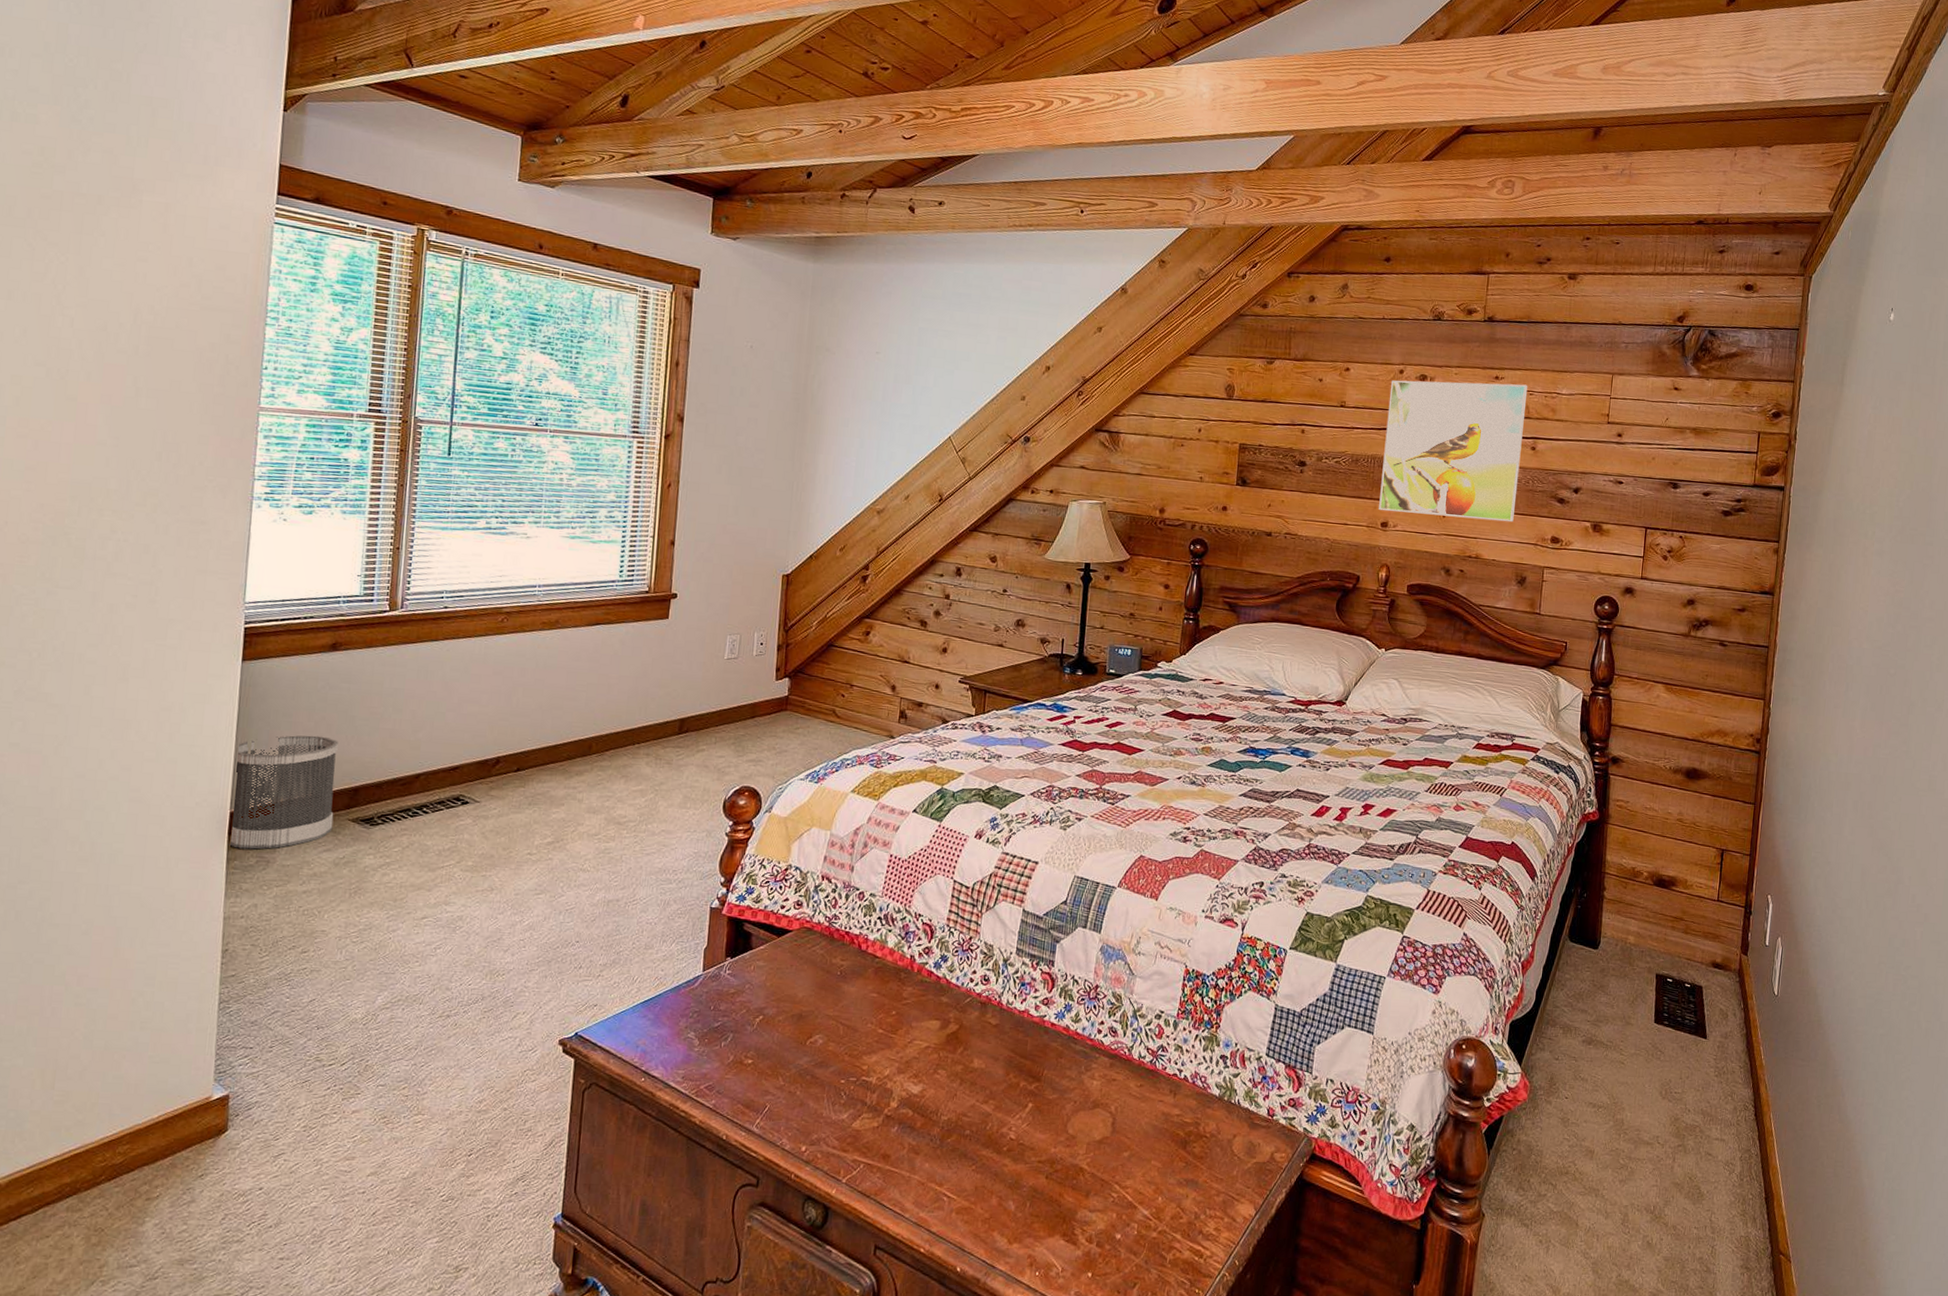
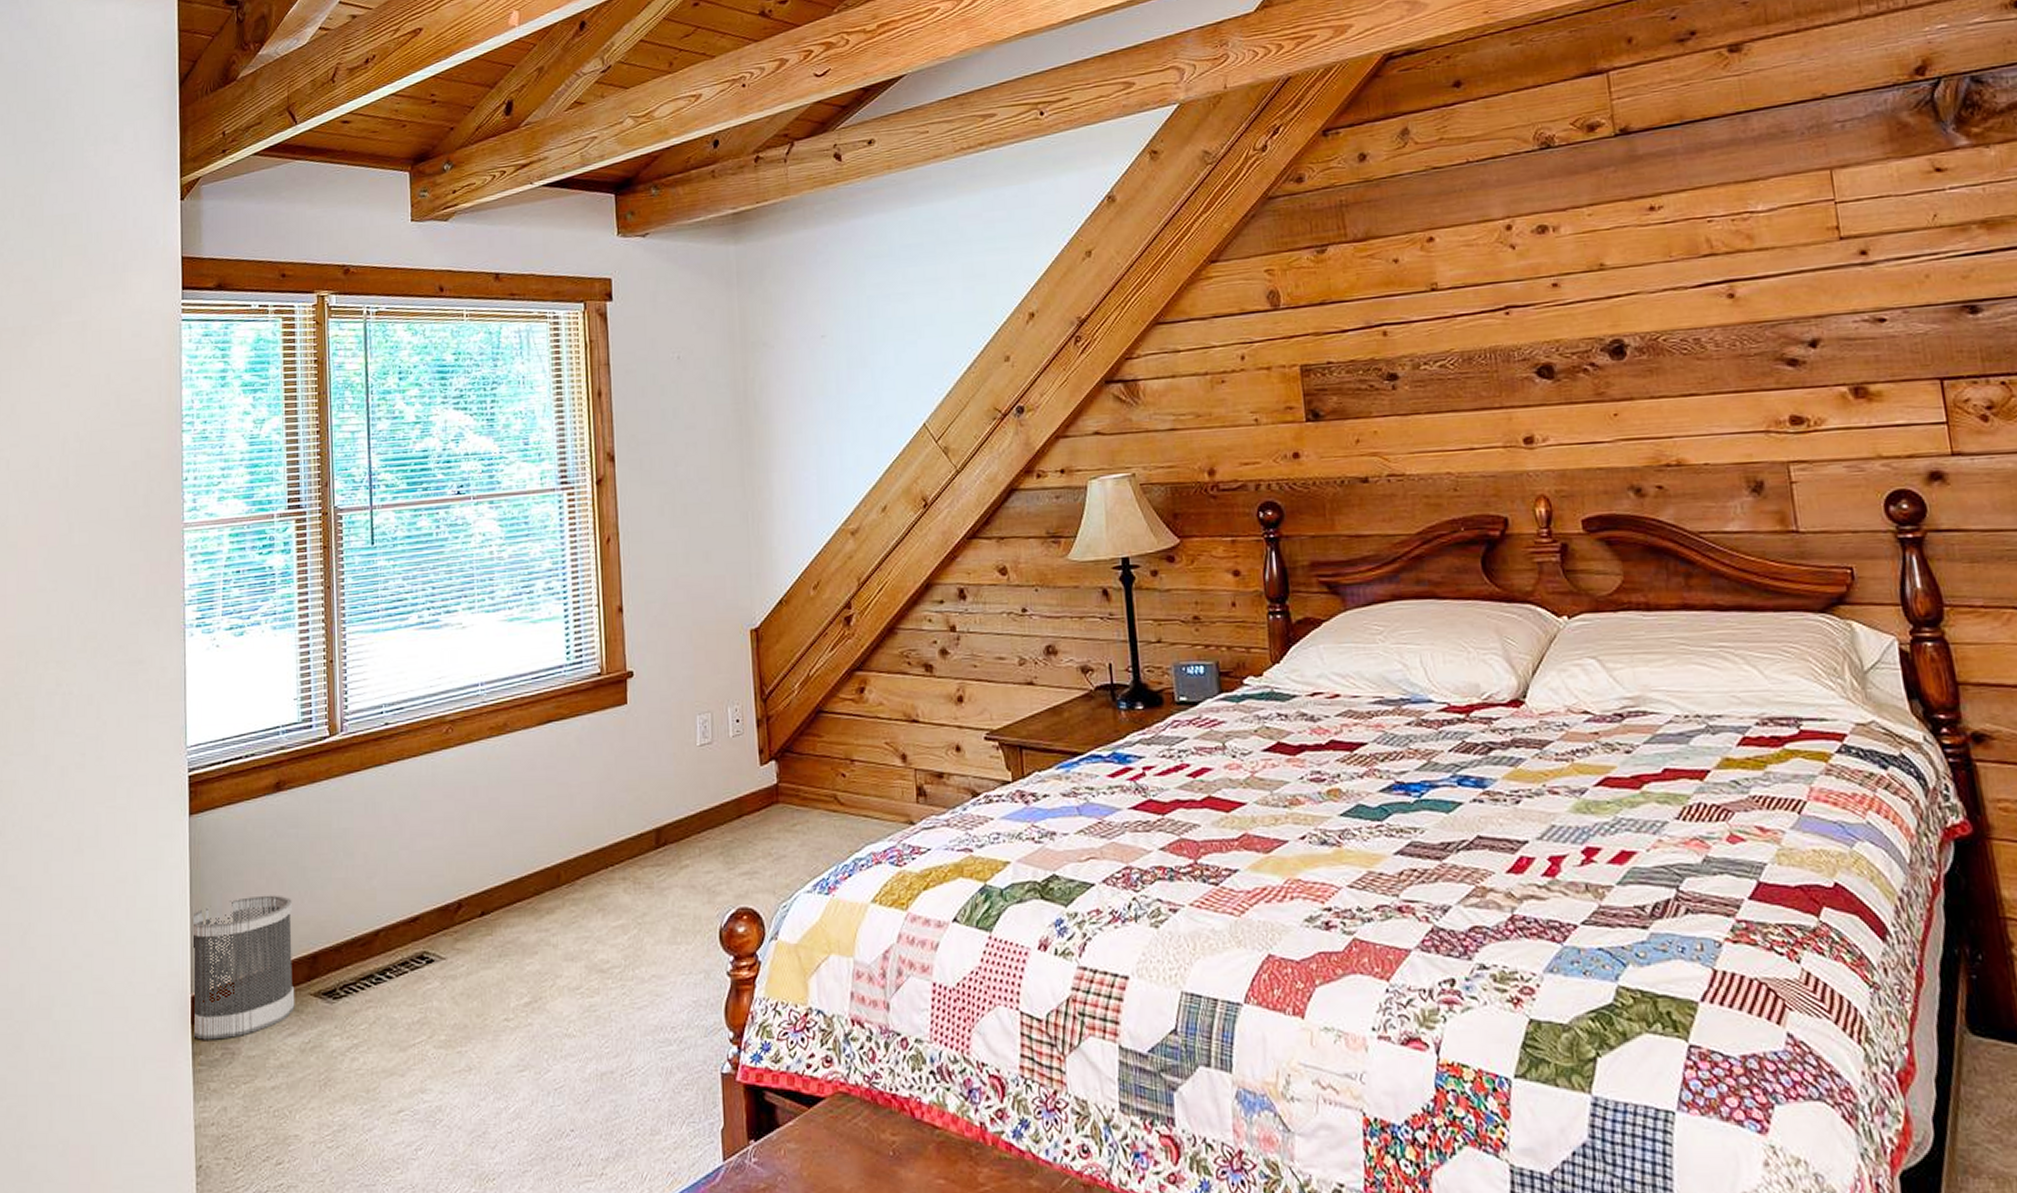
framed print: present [1379,380,1528,522] -> none [1497,209,1724,422]

